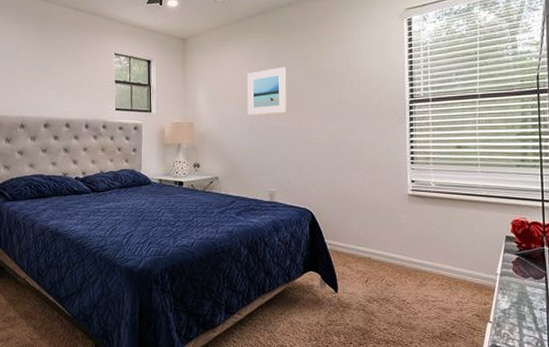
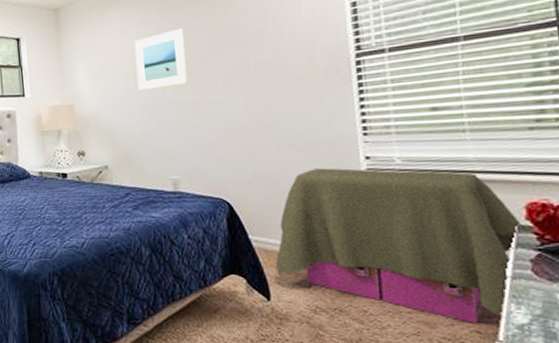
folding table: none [343,188,509,309] -> present [275,168,523,323]

